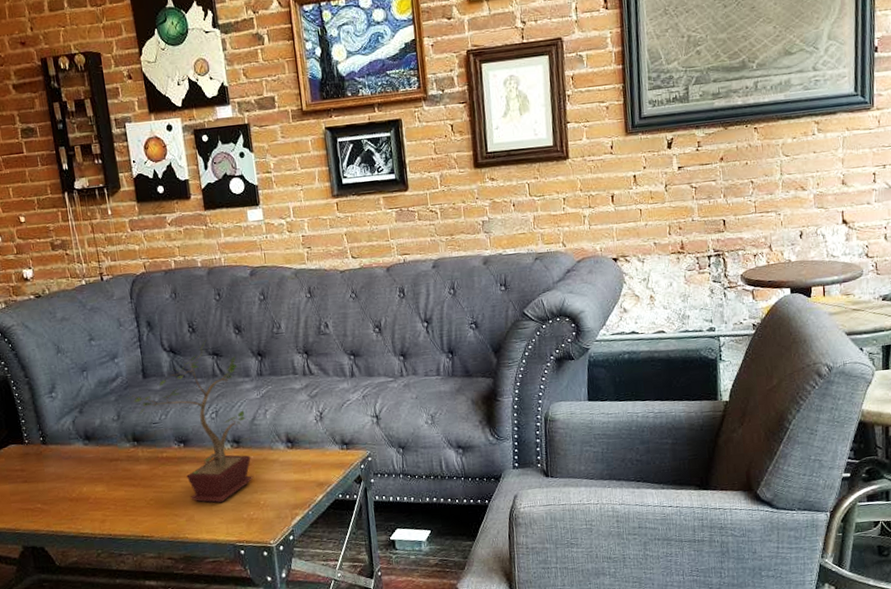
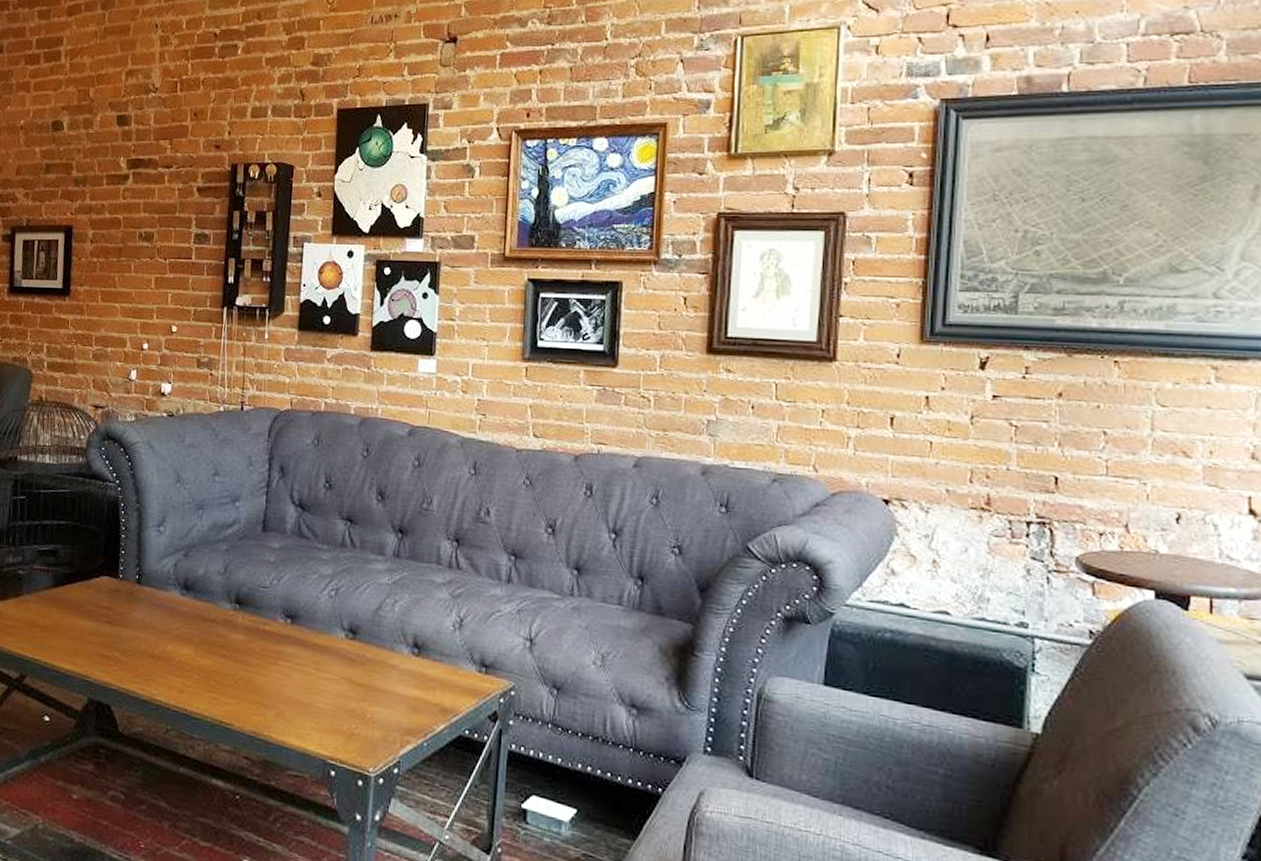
potted plant: present [126,339,254,503] -> none [239,500,373,704]

